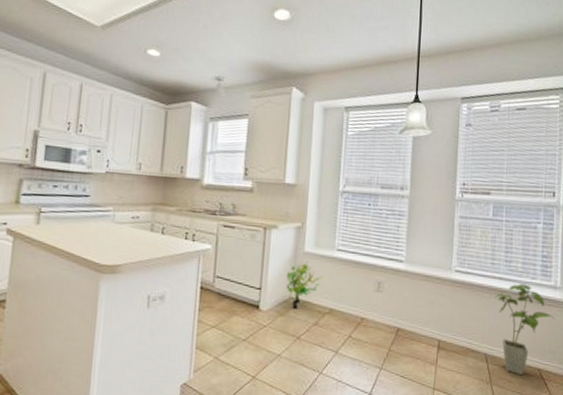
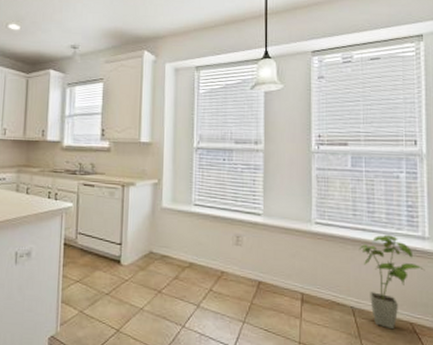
decorative plant: present [286,261,323,309] -> none [145,216,181,263]

